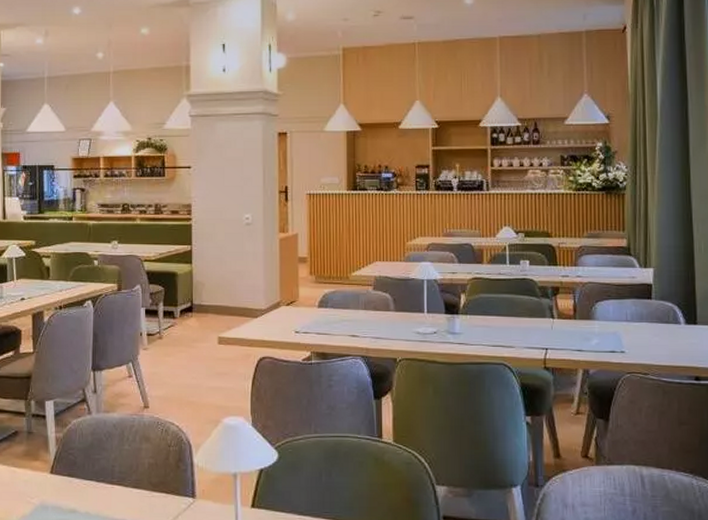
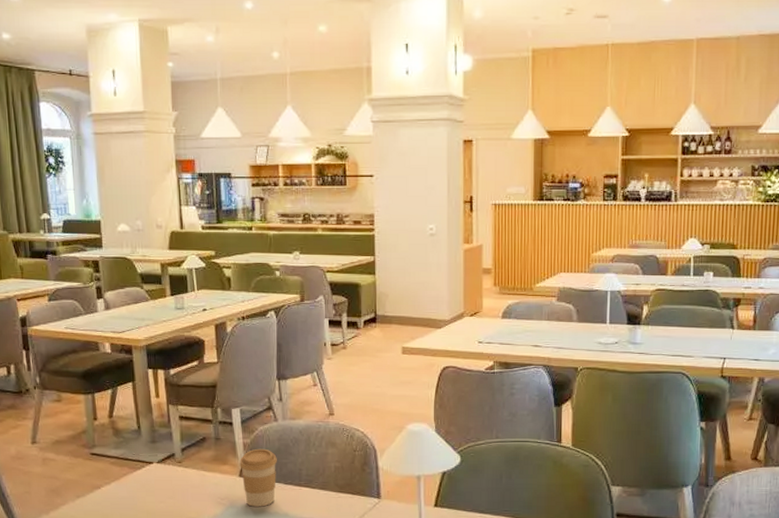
coffee cup: none [51,443,90,507] -> present [239,448,277,507]

